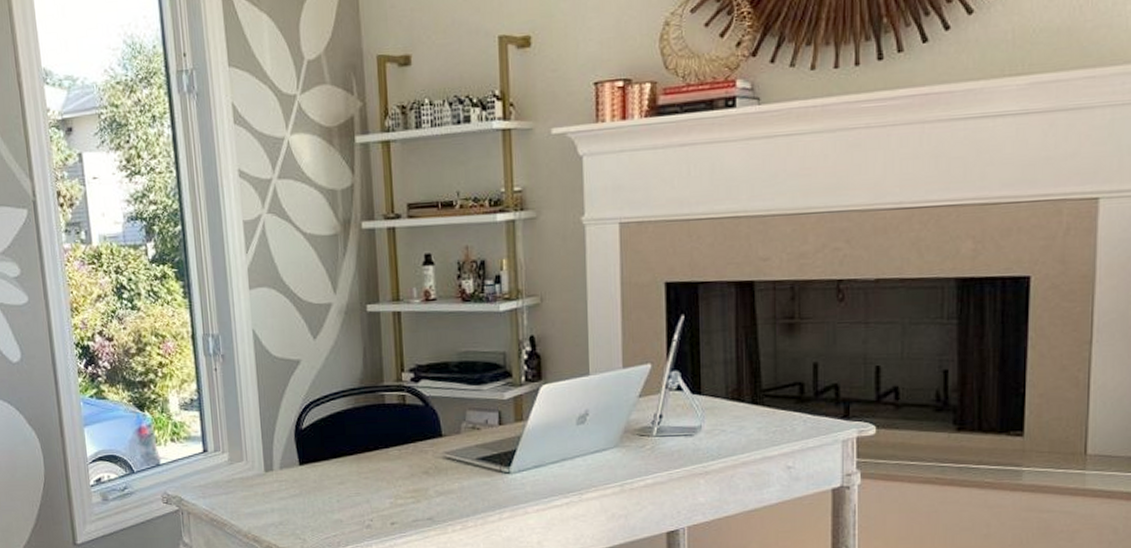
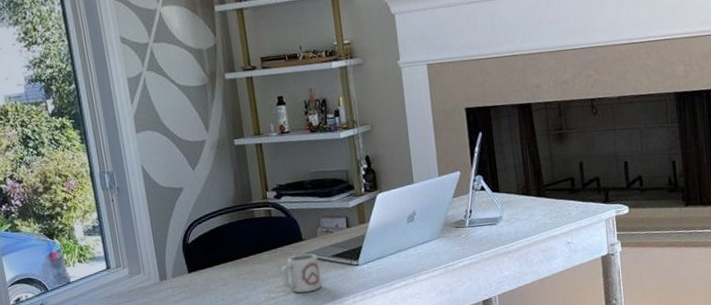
cup: none [412,453,461,502] -> present [281,253,322,293]

